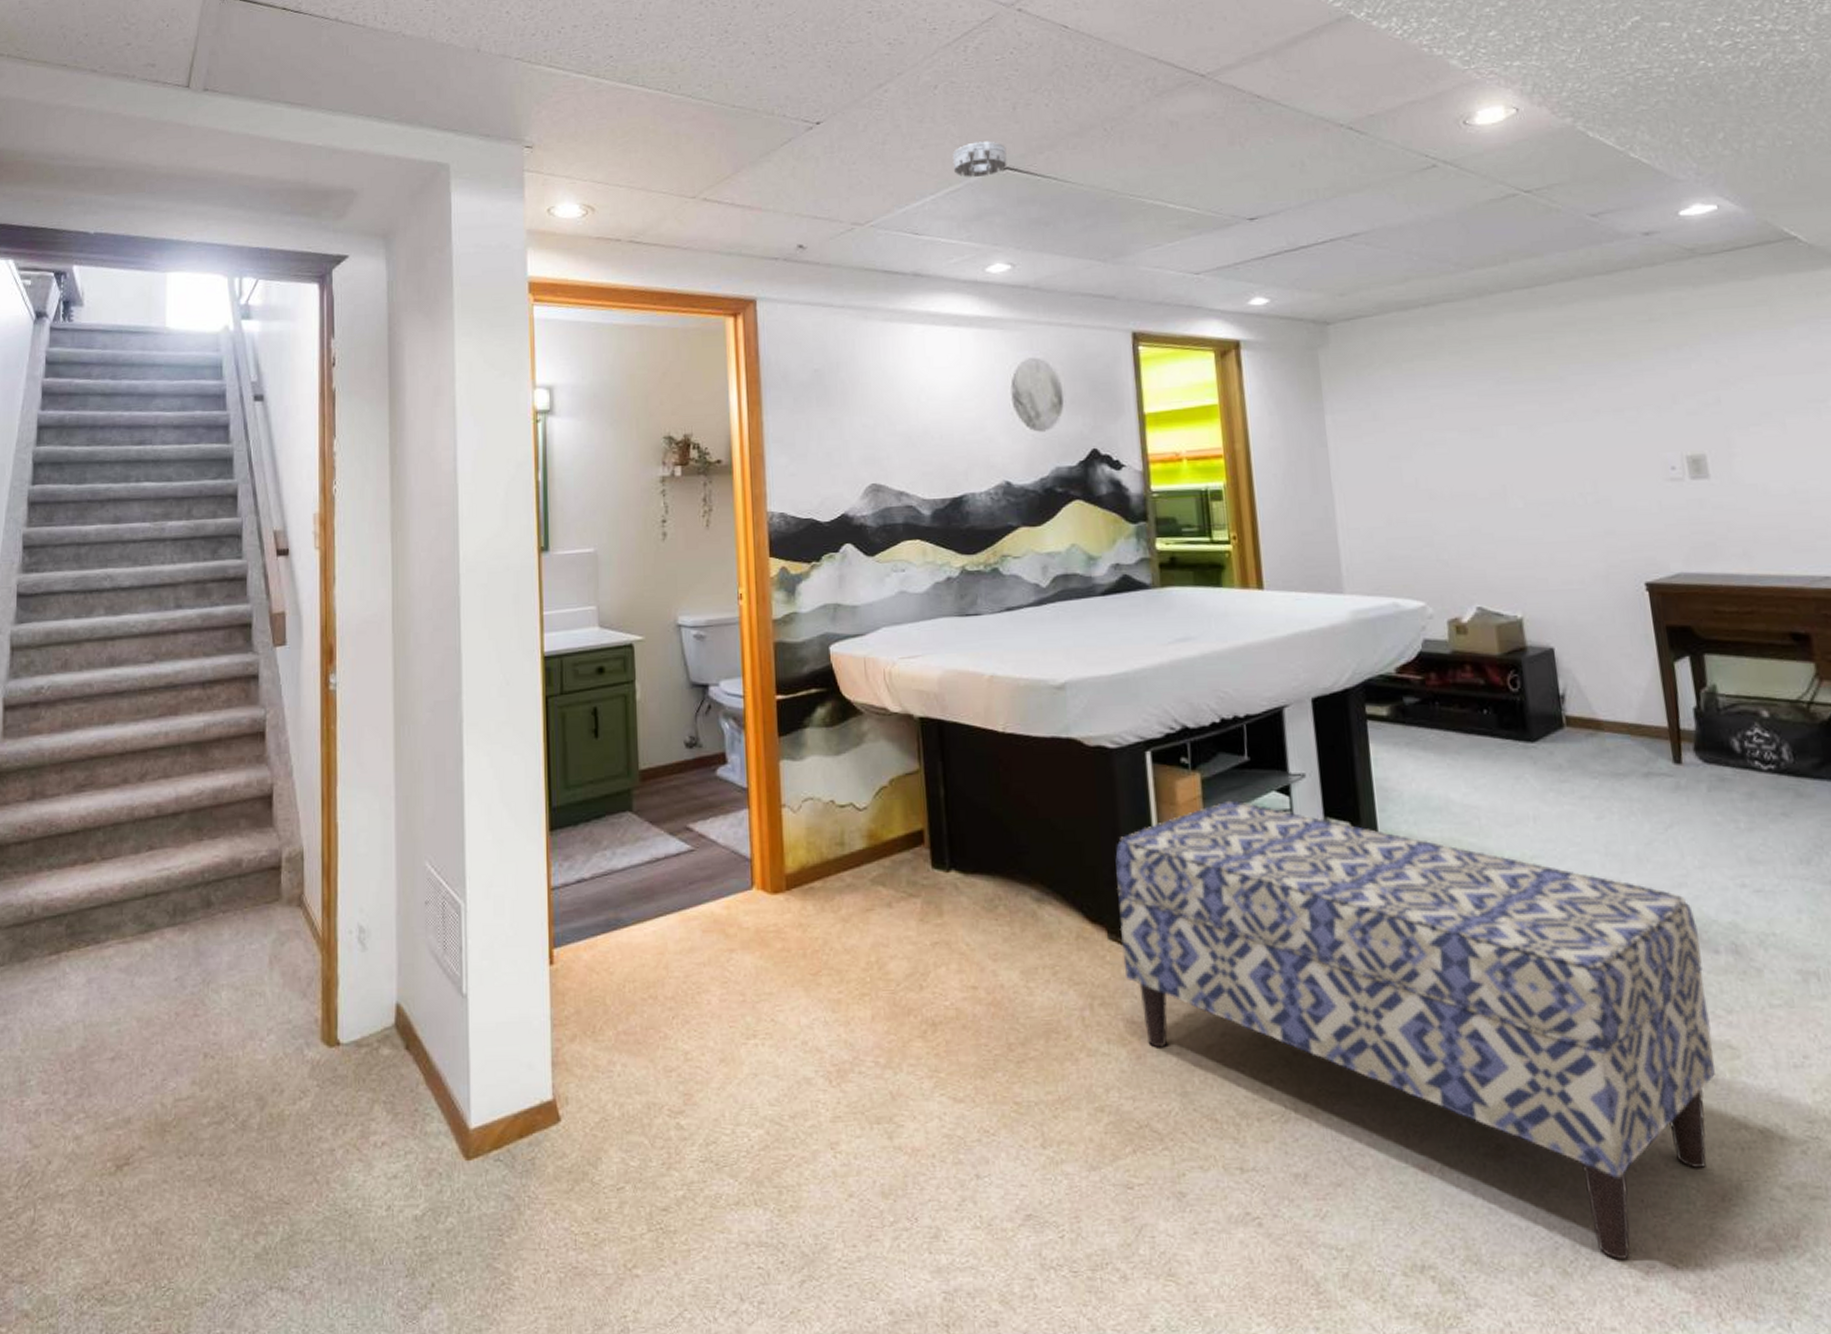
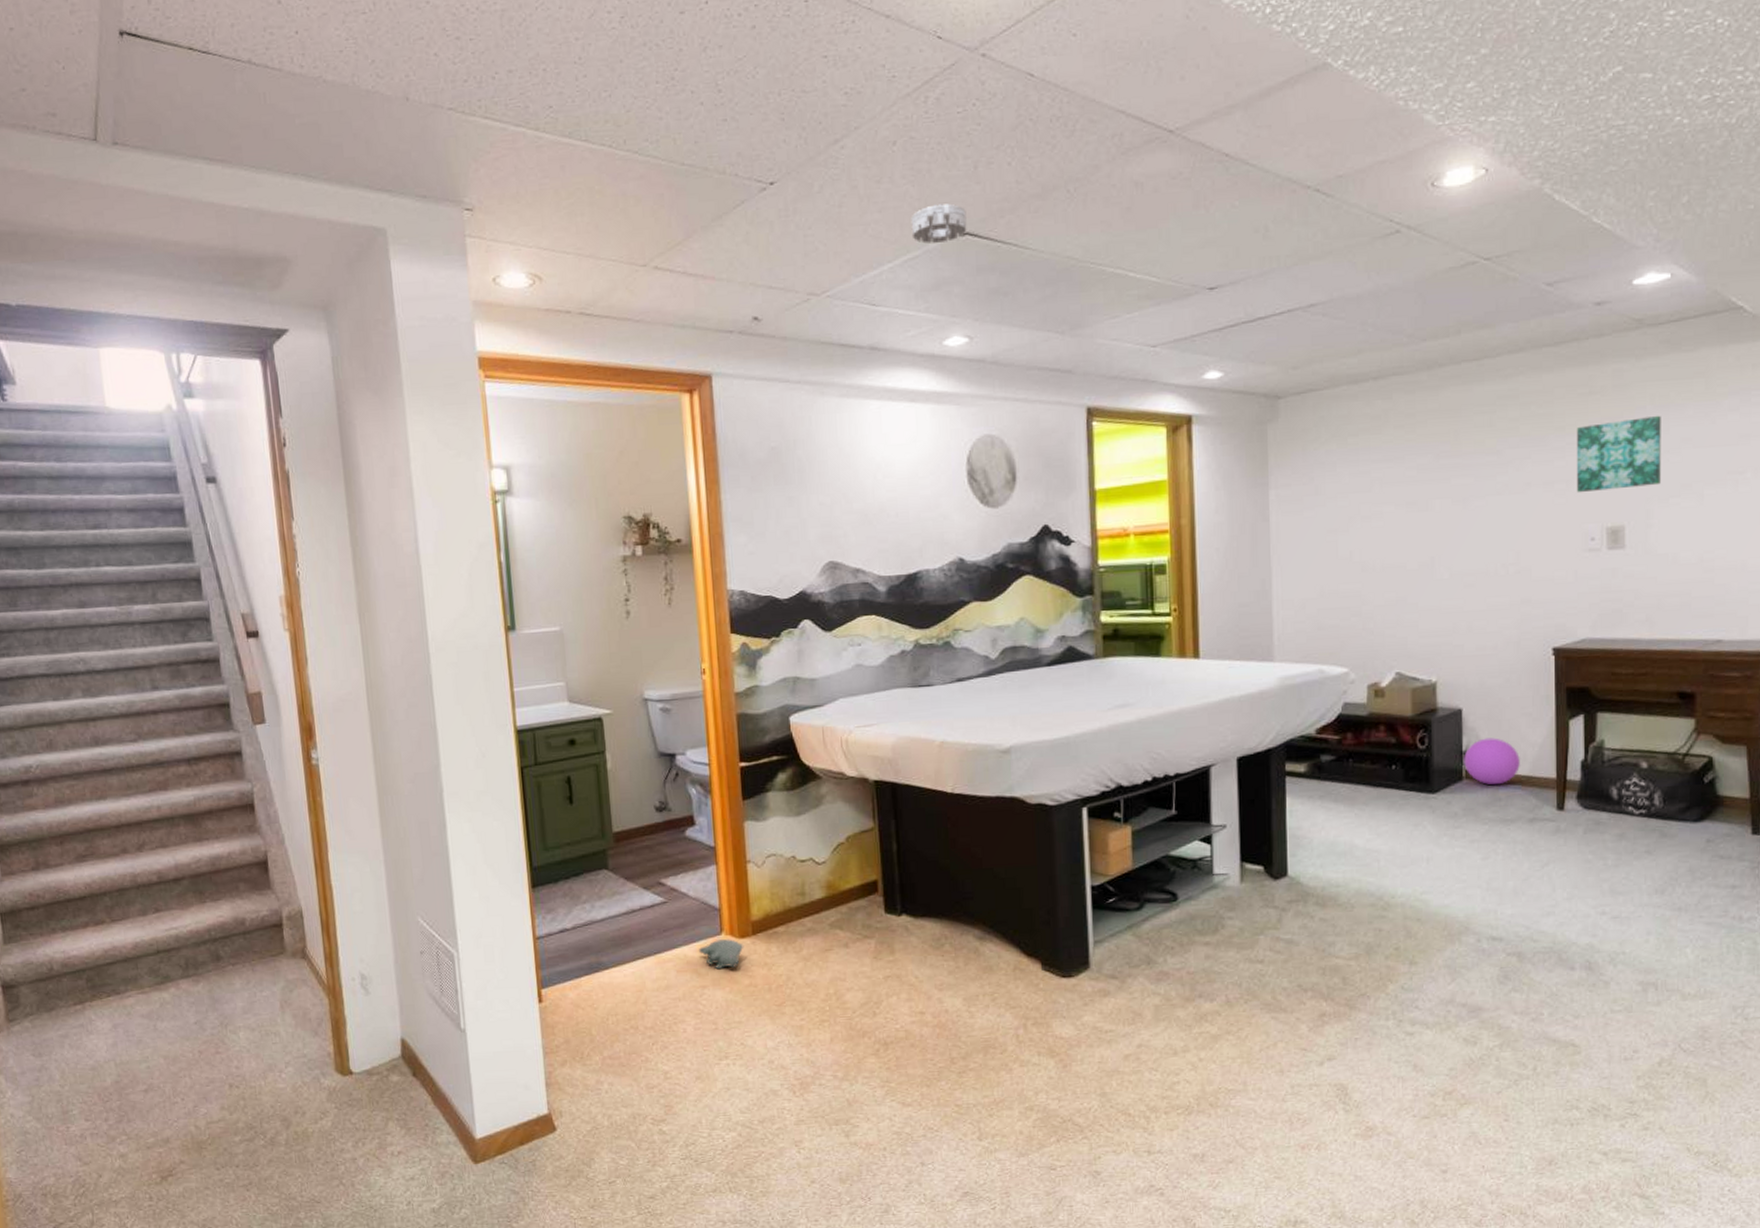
plush toy: none [727,894,777,930] -> present [699,939,744,970]
bench: present [1115,800,1716,1261] -> none [1051,849,1558,1212]
ball: none [1562,680,1627,734] -> present [1464,738,1521,785]
wall art: none [1641,342,1738,421] -> present [1577,415,1661,493]

